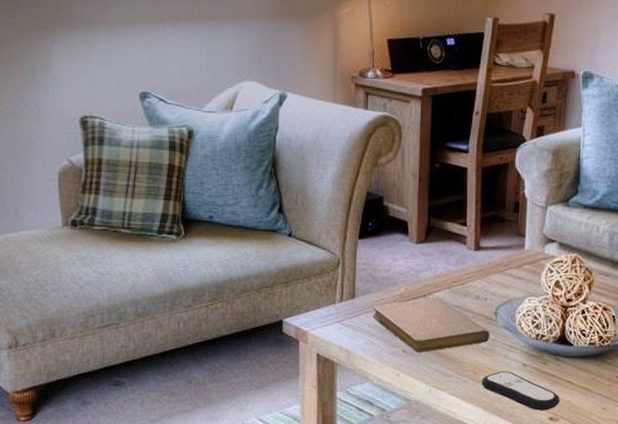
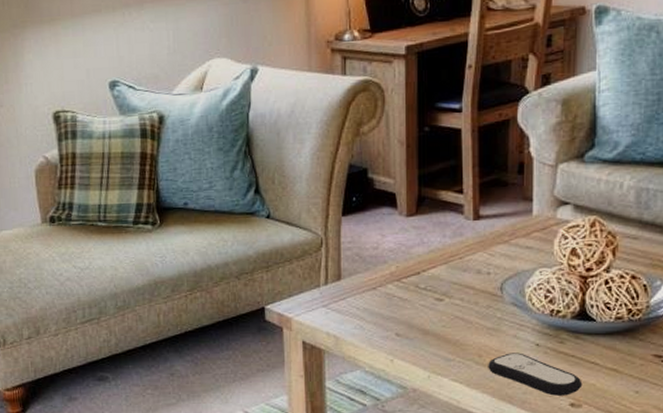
notebook: present [372,298,489,353] -> none [361,275,495,336]

